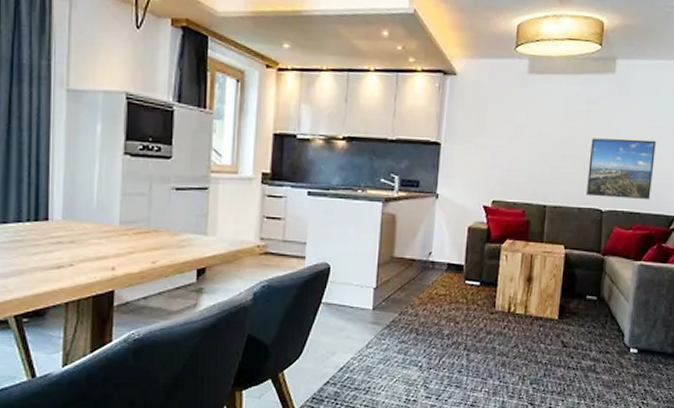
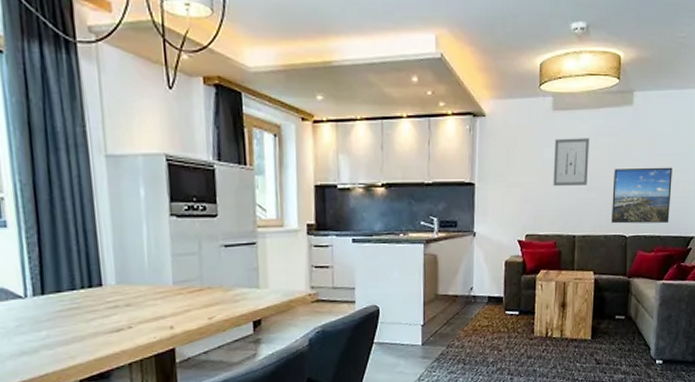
wall art: none [524,102,566,153] -> present [553,138,589,186]

